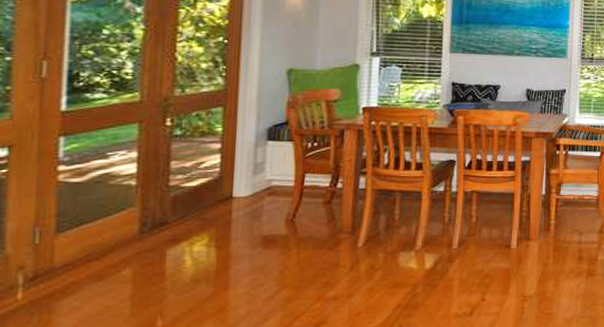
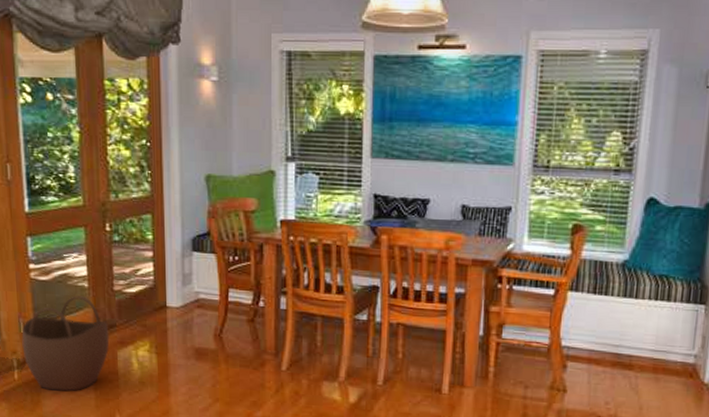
woven basket: none [34,195,158,306] -> present [21,296,110,392]

